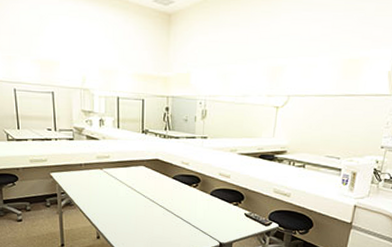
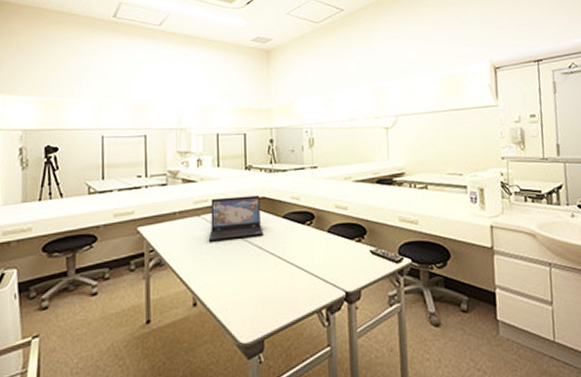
laptop: none [109,155,156,191] -> present [208,195,263,241]

